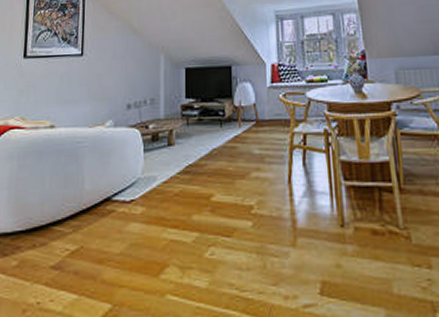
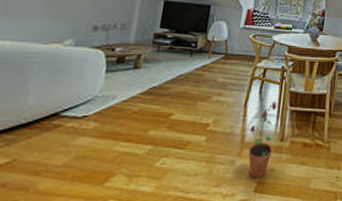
potted plant: none [300,174,333,277] -> present [248,101,277,179]

